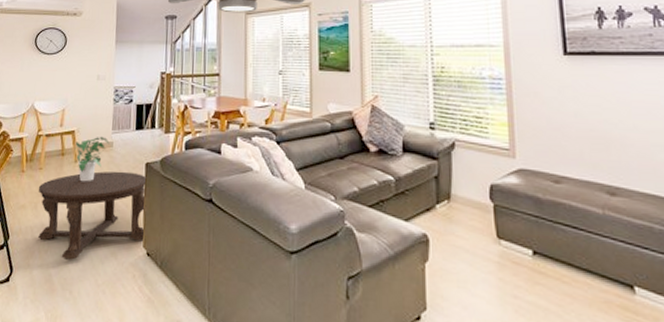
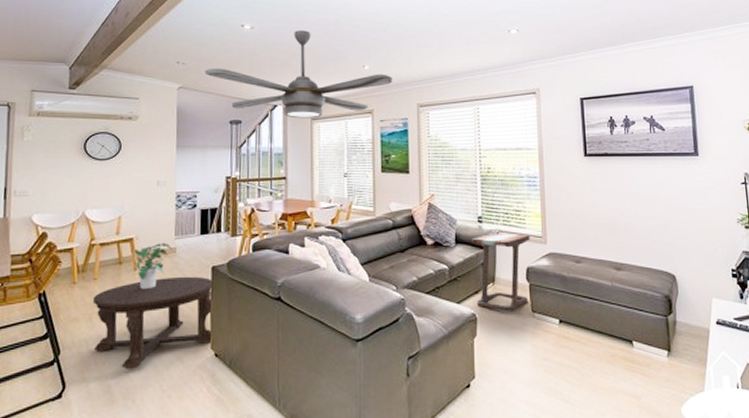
side table: none [422,142,494,236] -> present [472,233,530,312]

